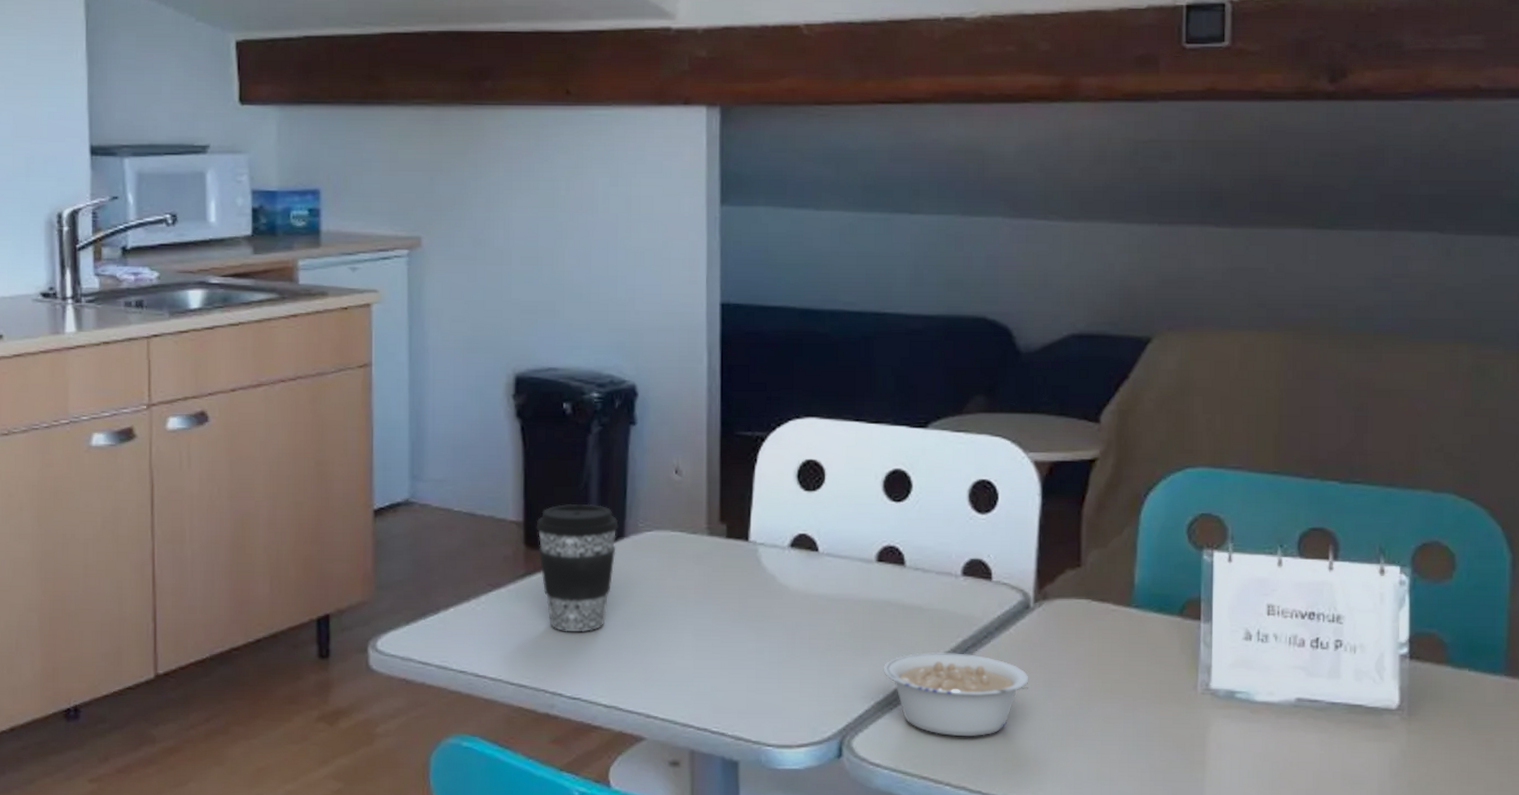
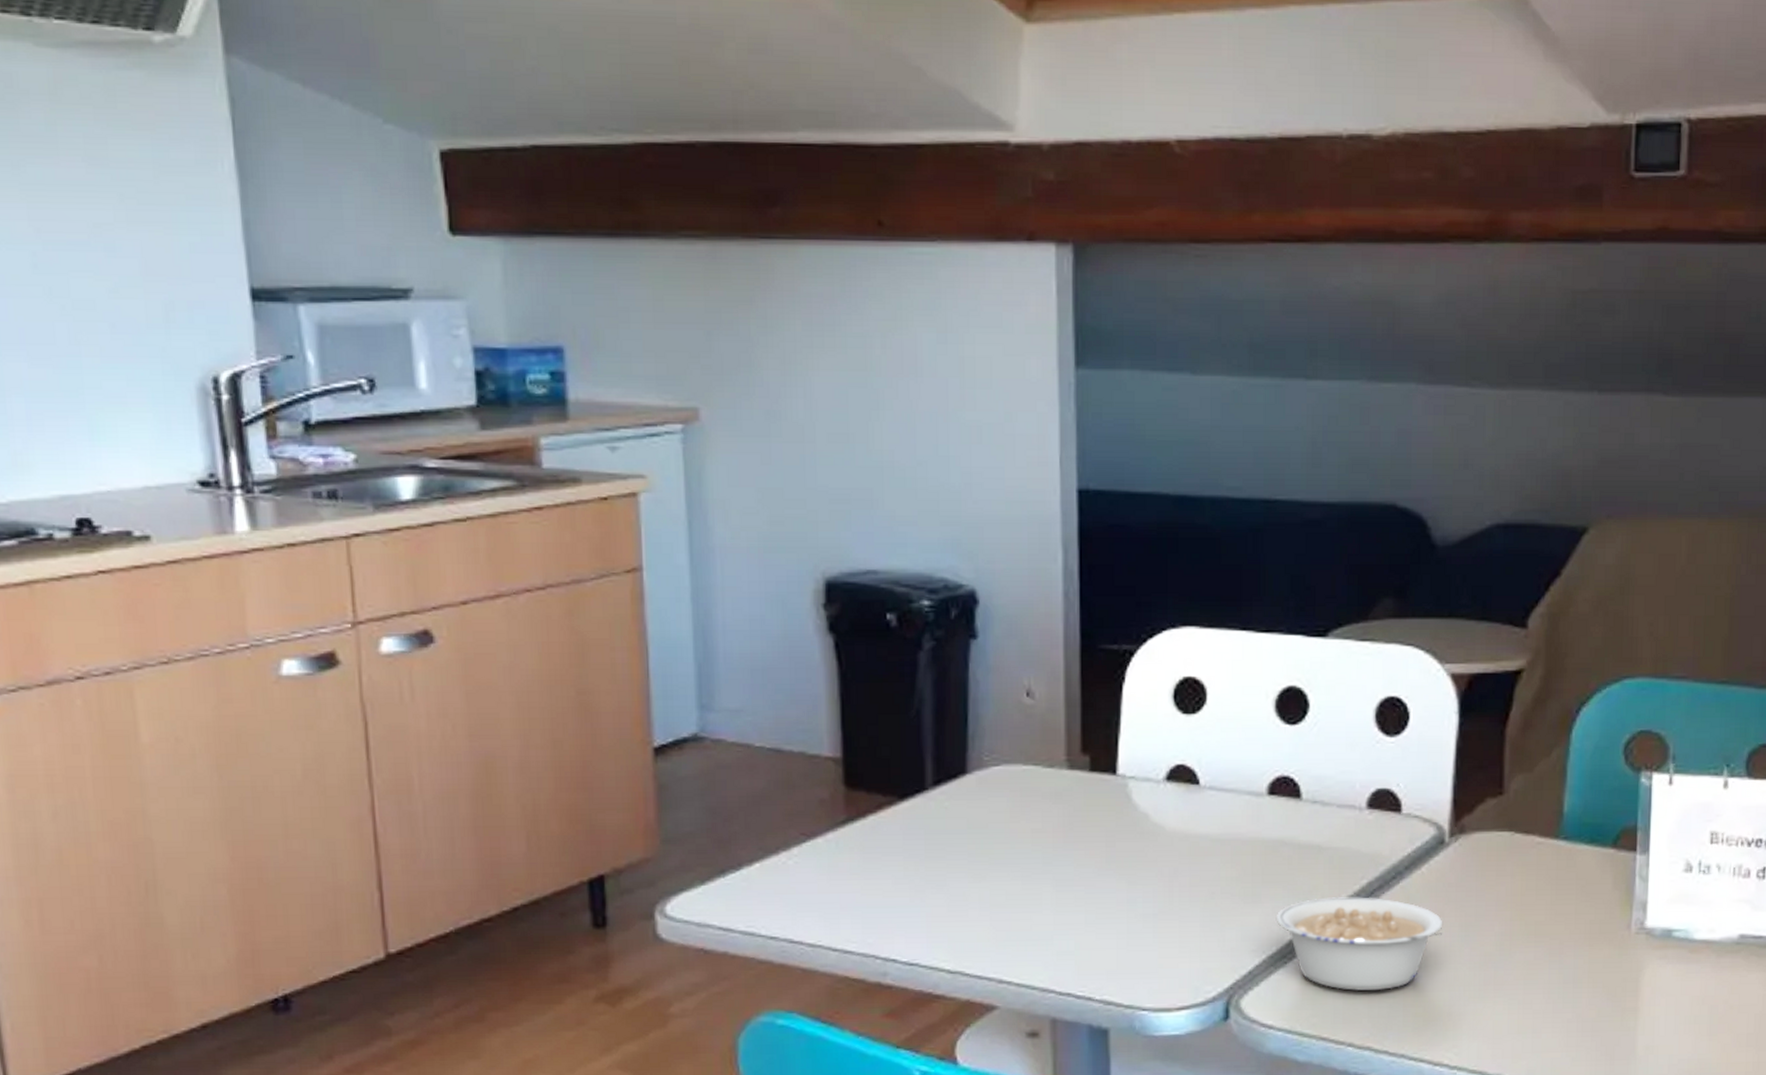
coffee cup: present [536,503,619,631] -> none [858,734,959,886]

